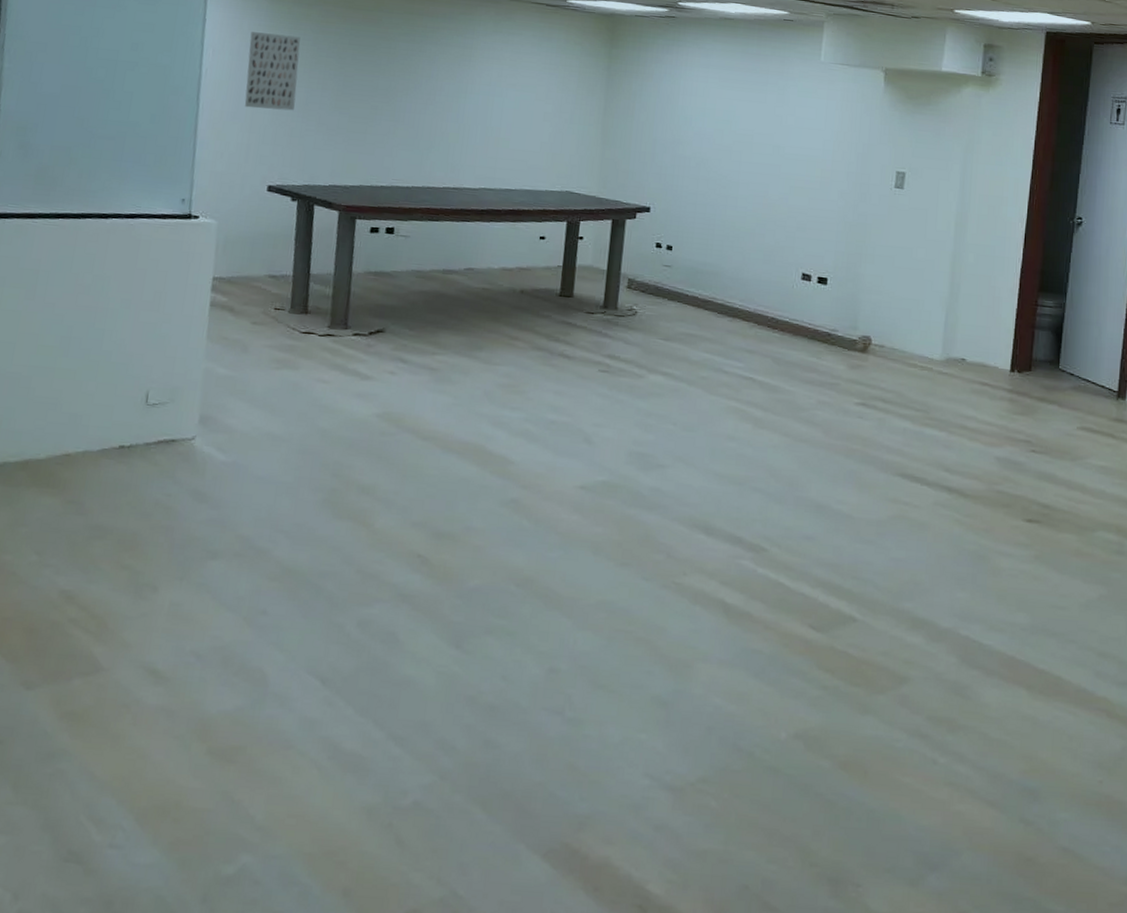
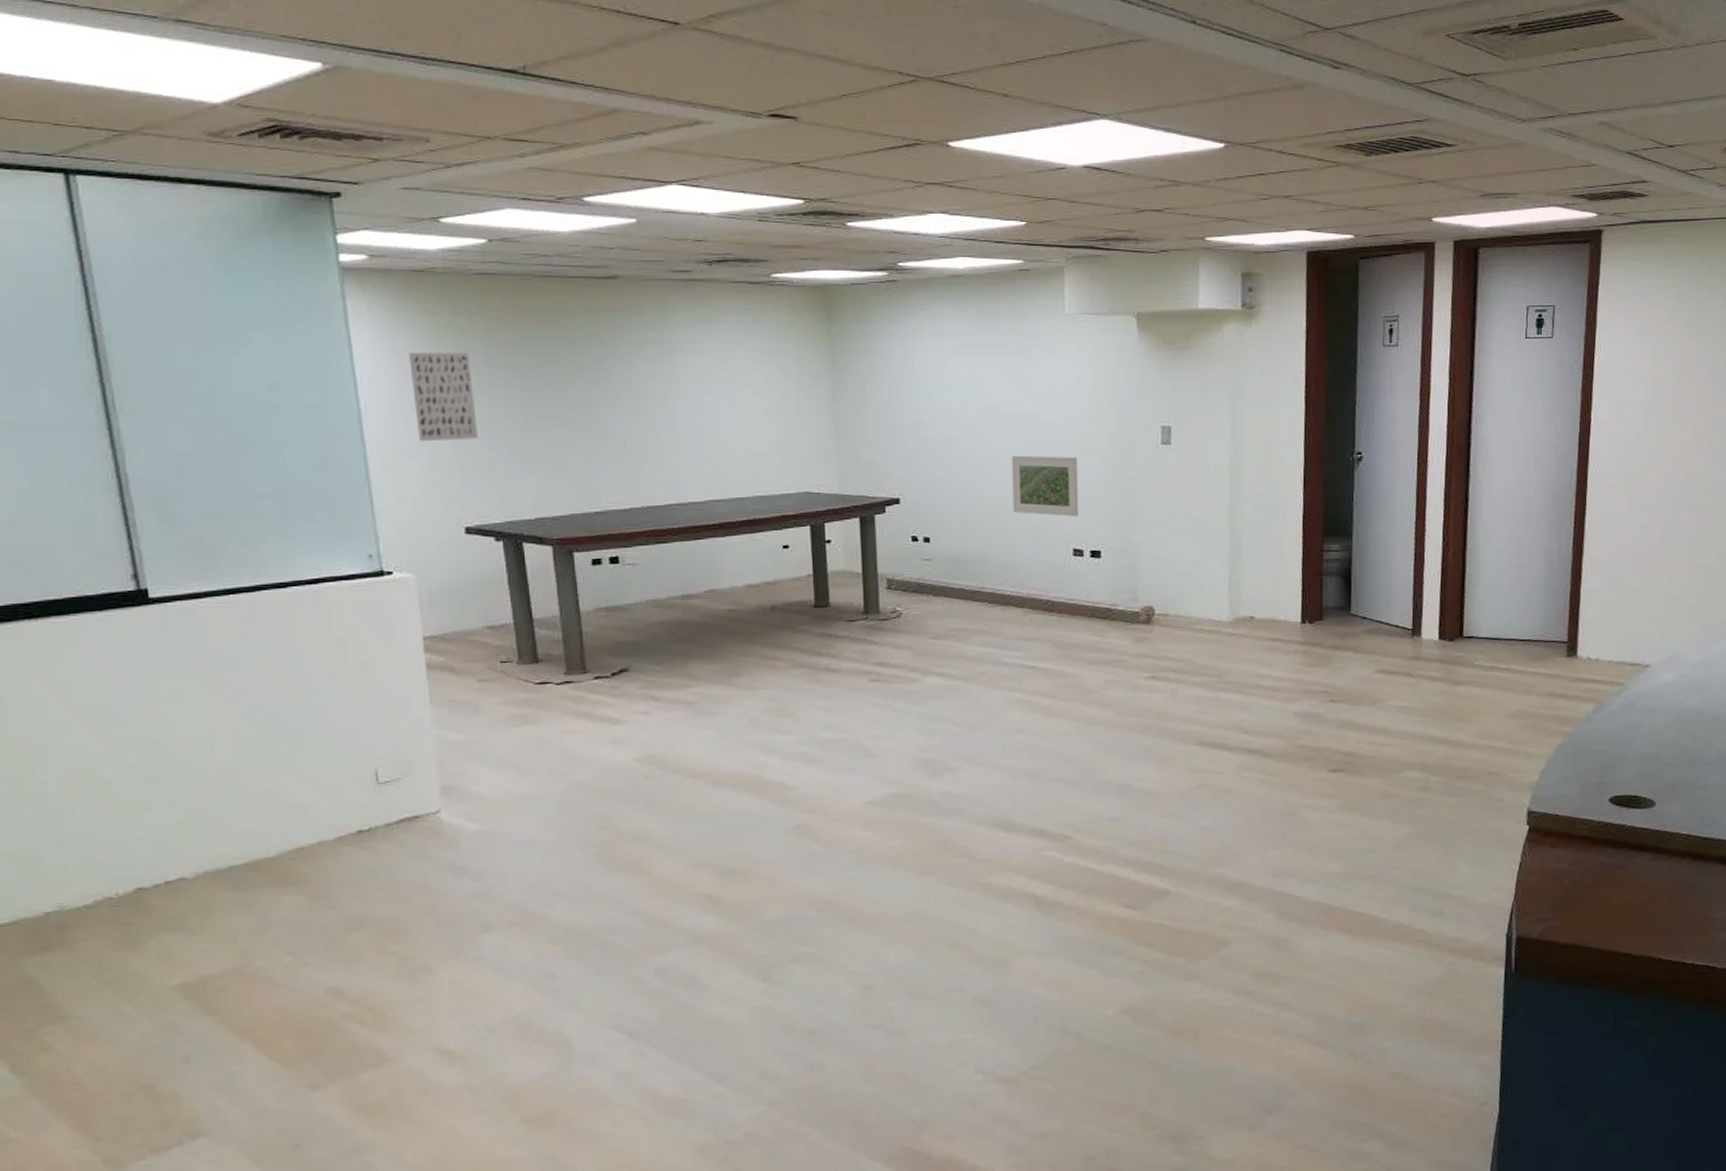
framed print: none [751,181,817,244] -> present [1011,455,1079,517]

